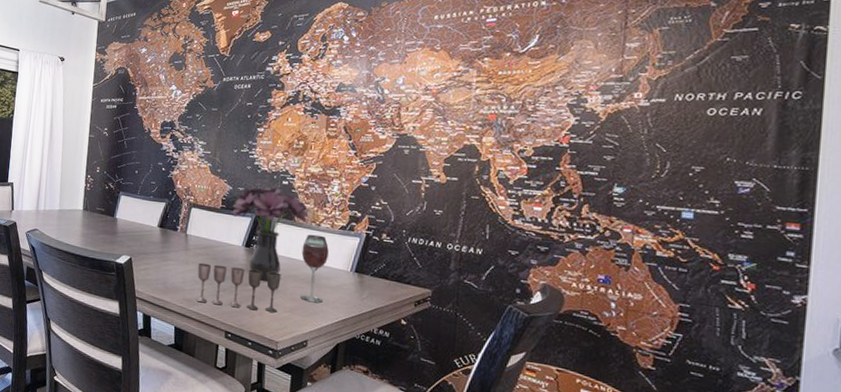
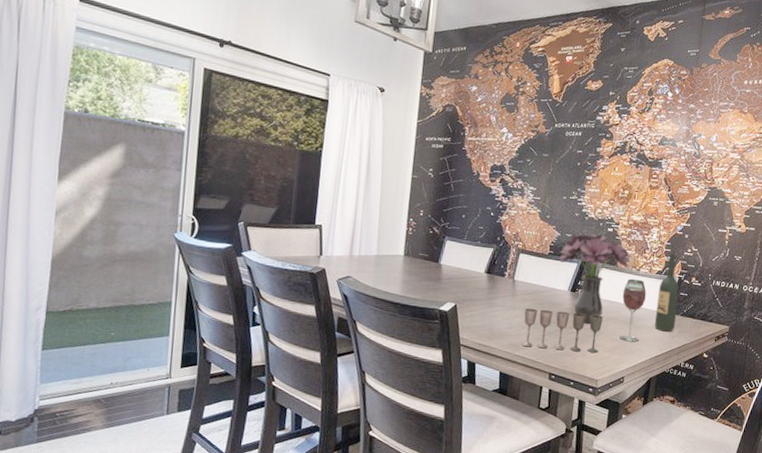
wine bottle: none [340,207,368,294] -> present [655,253,679,332]

